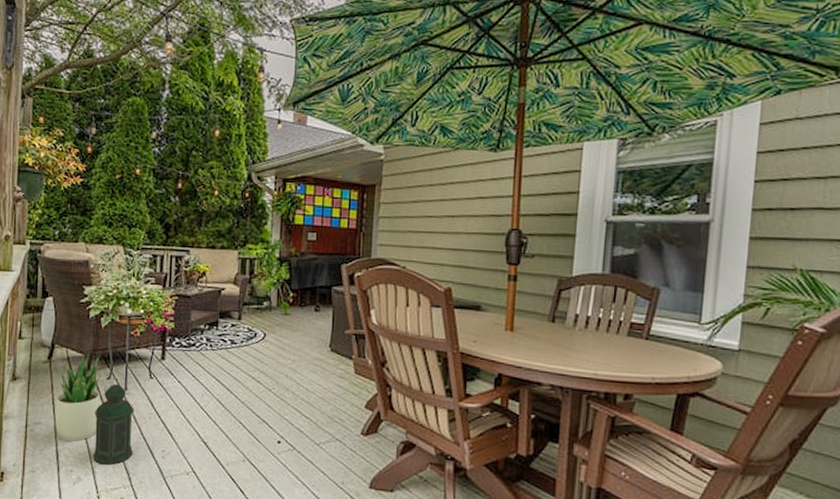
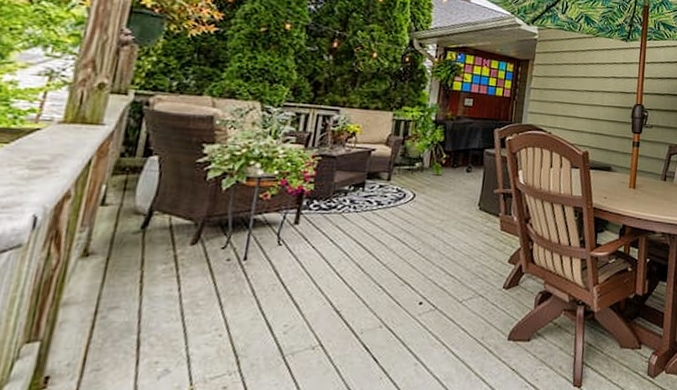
planter: present [56,355,102,442] -> none [141,221,216,327]
lantern: present [93,369,134,465] -> none [190,237,254,350]

